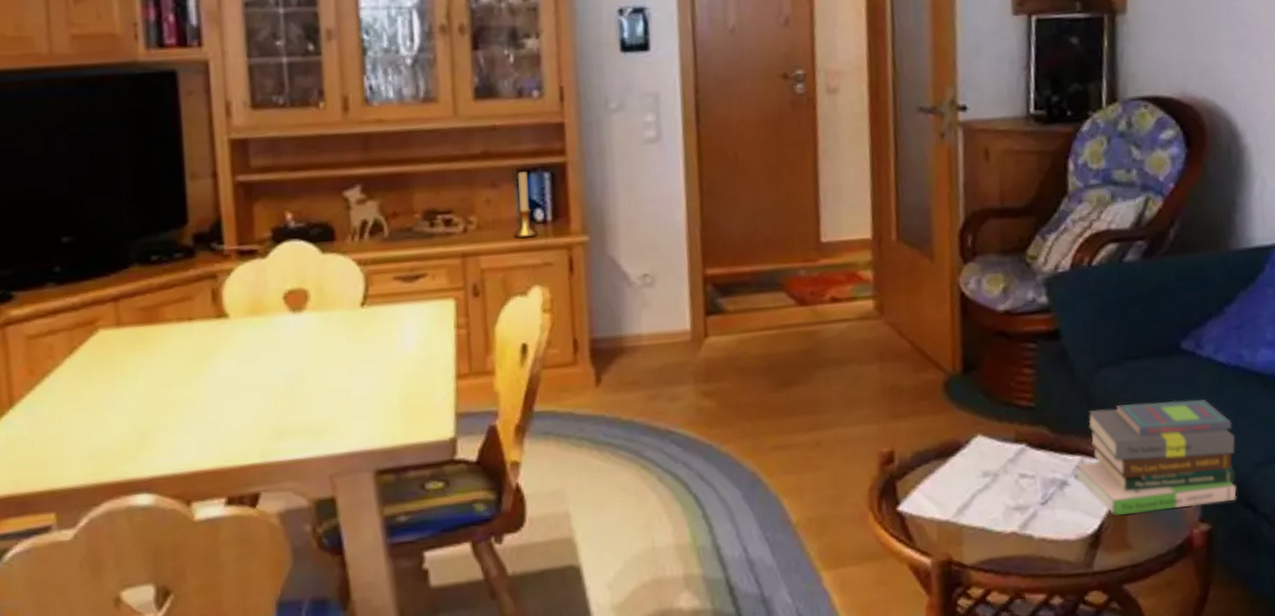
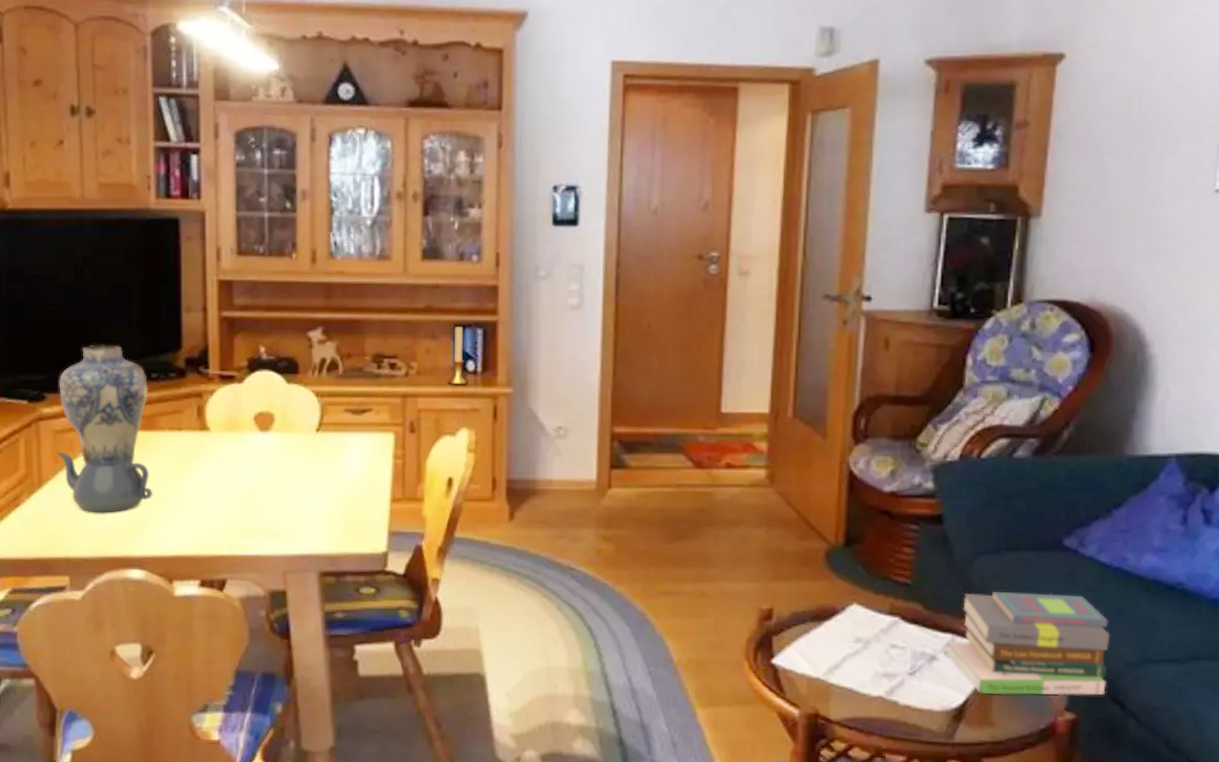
vase: none [30,225,149,373] -> present [59,344,149,464]
teapot: none [31,354,161,432] -> present [56,451,153,513]

